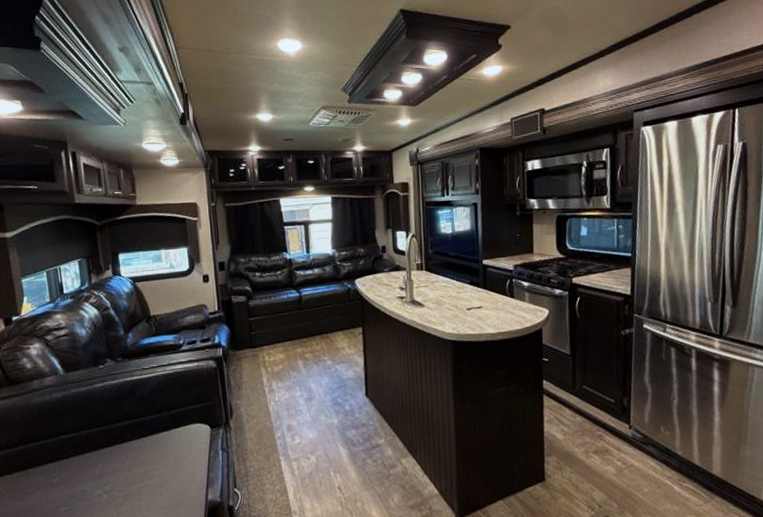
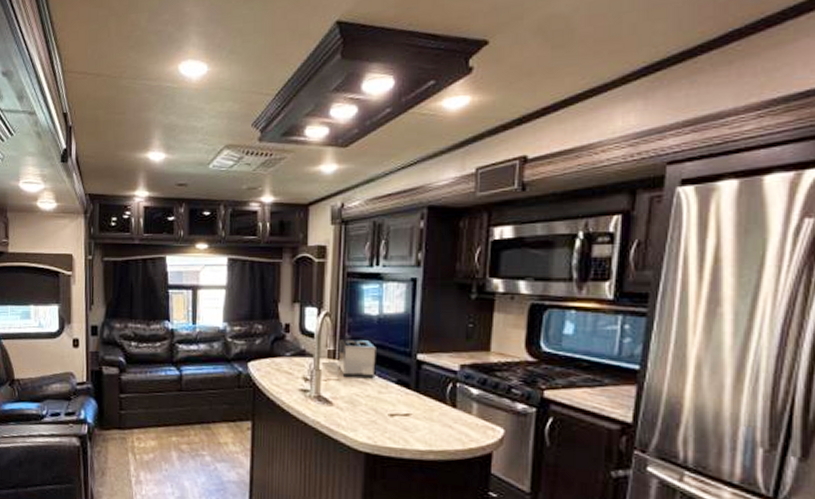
toaster: none [424,253,454,284] -> present [338,340,376,379]

